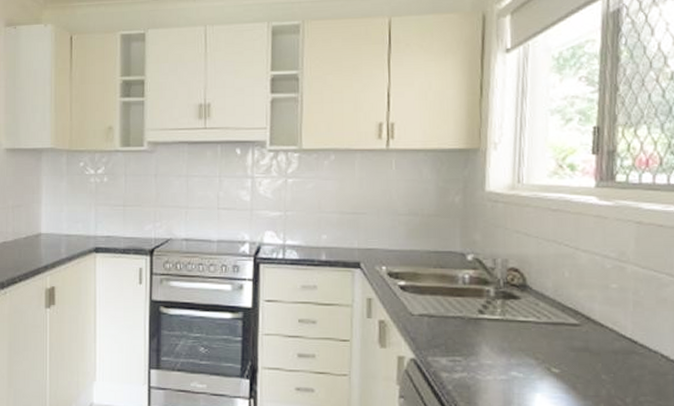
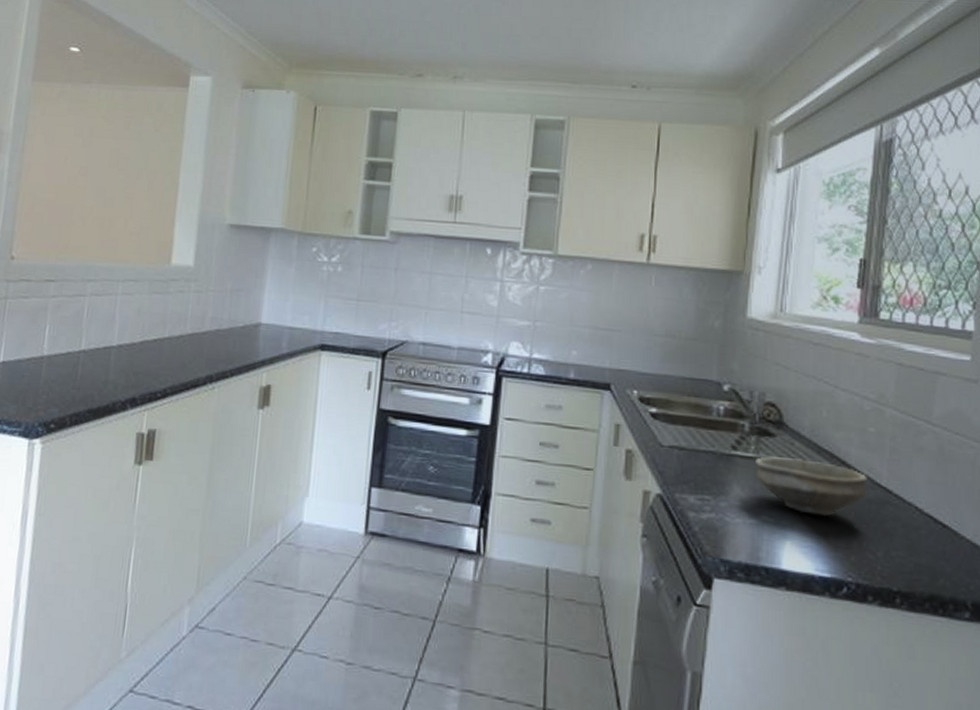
bowl: none [502,318,613,369] -> present [755,456,867,517]

